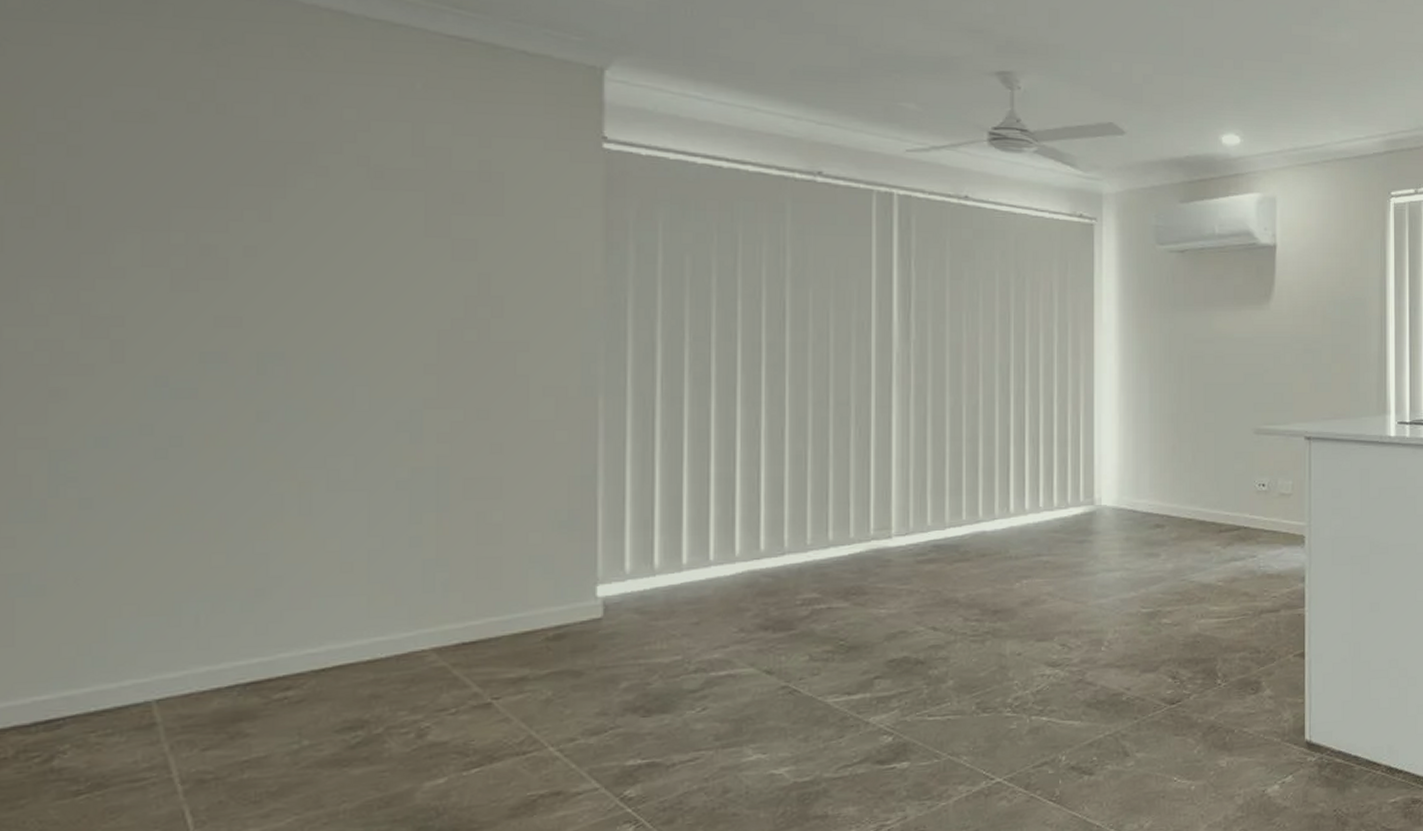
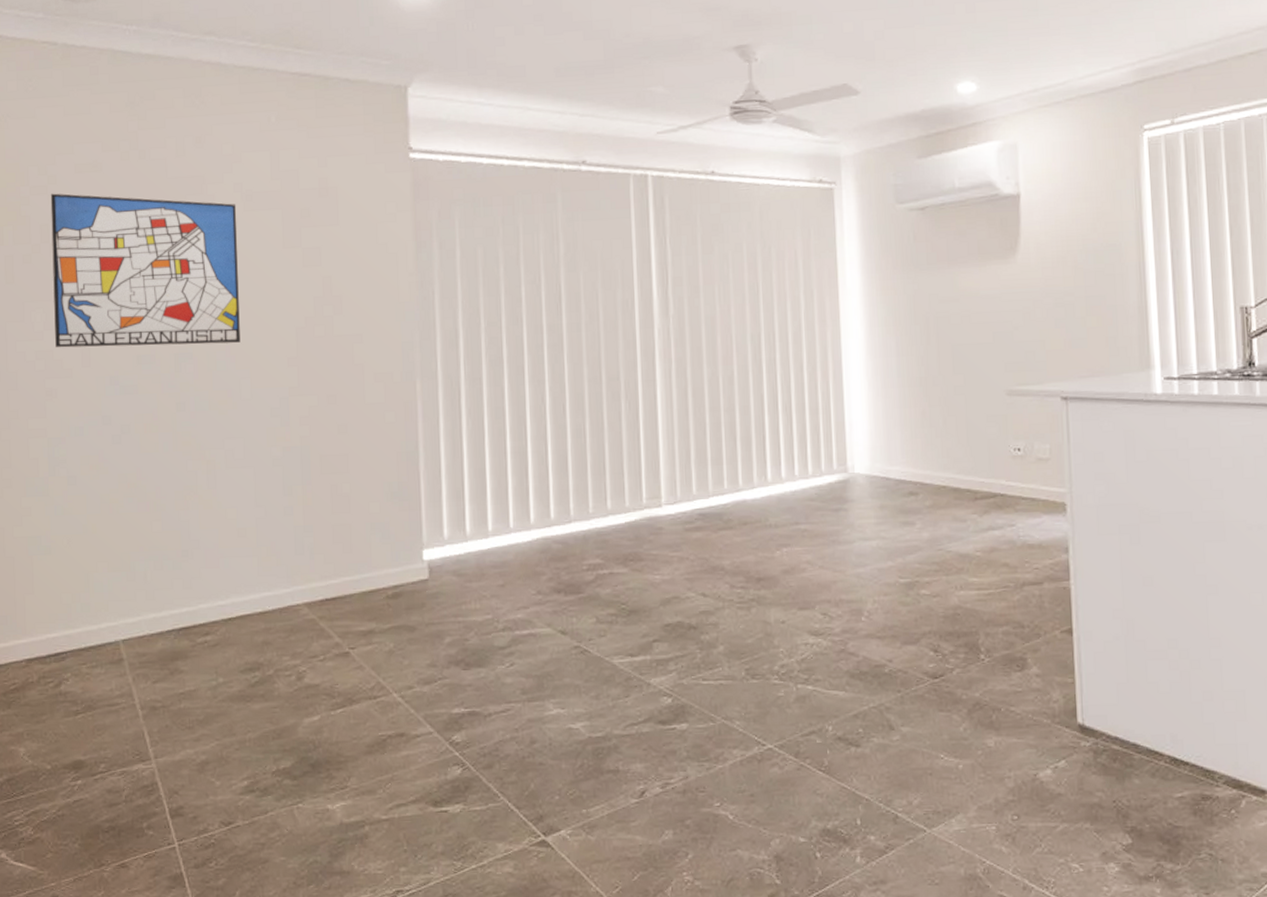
wall art: none [68,143,360,343] -> present [50,193,240,348]

